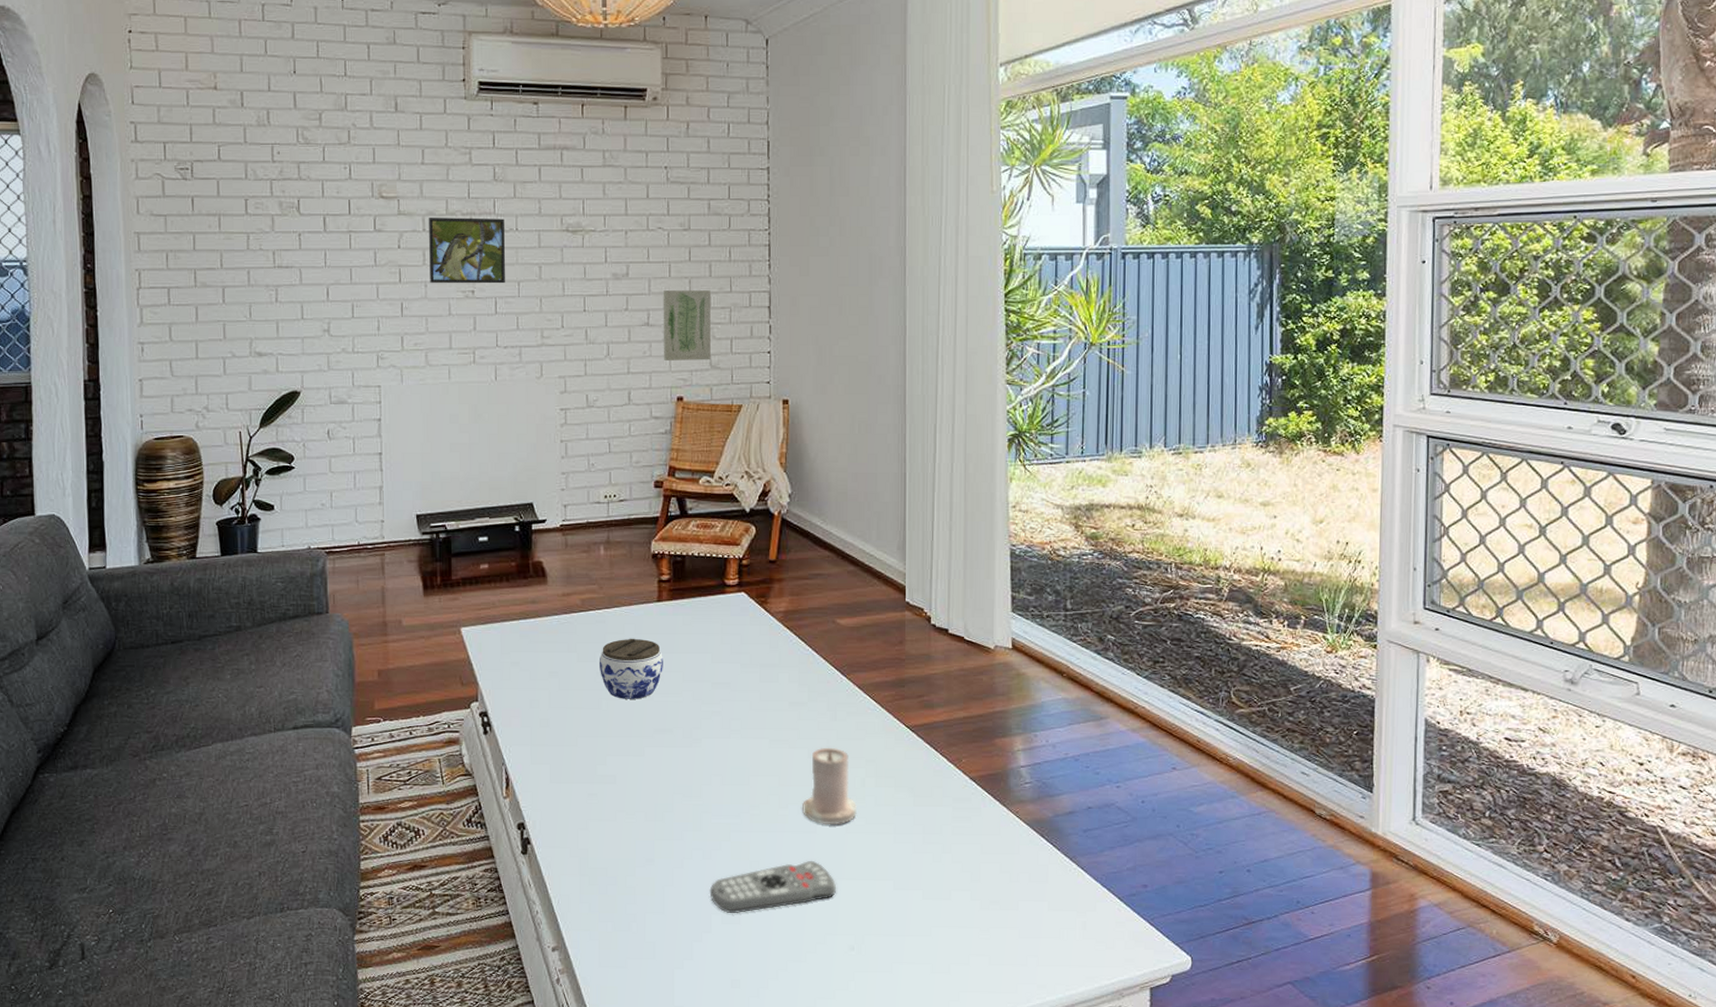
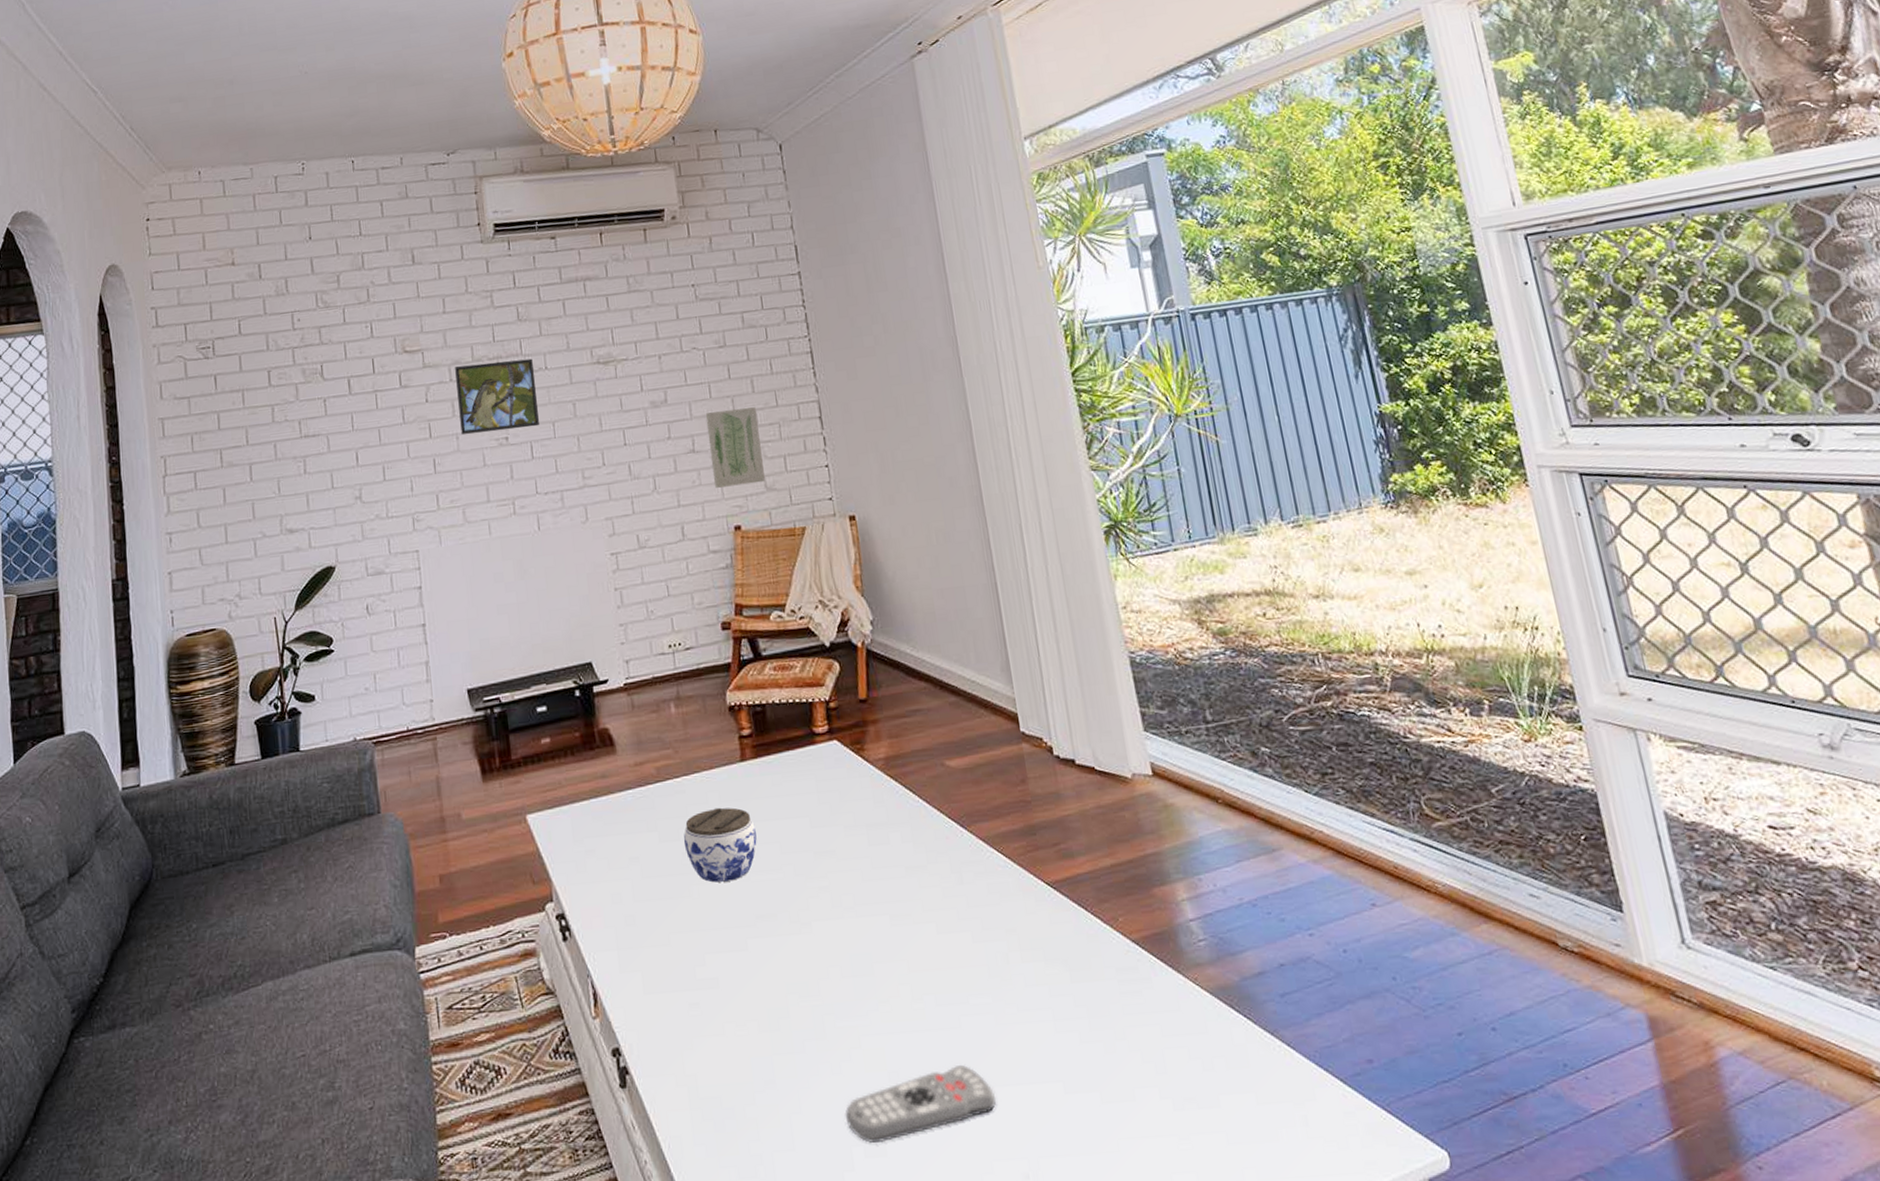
candle: present [803,748,858,825] -> none [939,918,1006,1018]

